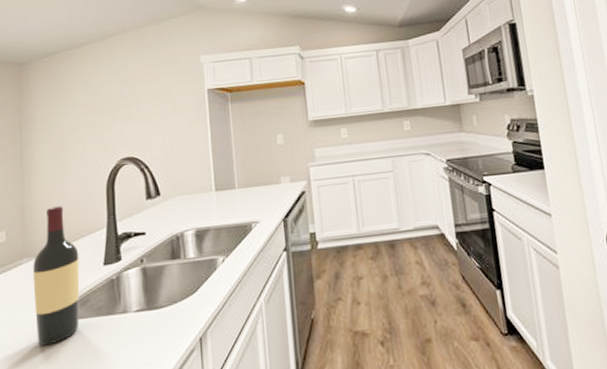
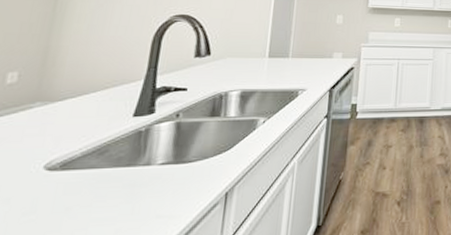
wine bottle: present [33,206,80,346] -> none [34,53,107,195]

